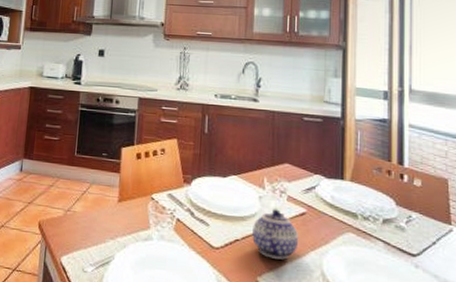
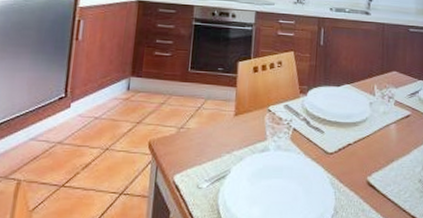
teapot: present [252,209,299,260] -> none [363,113,404,159]

